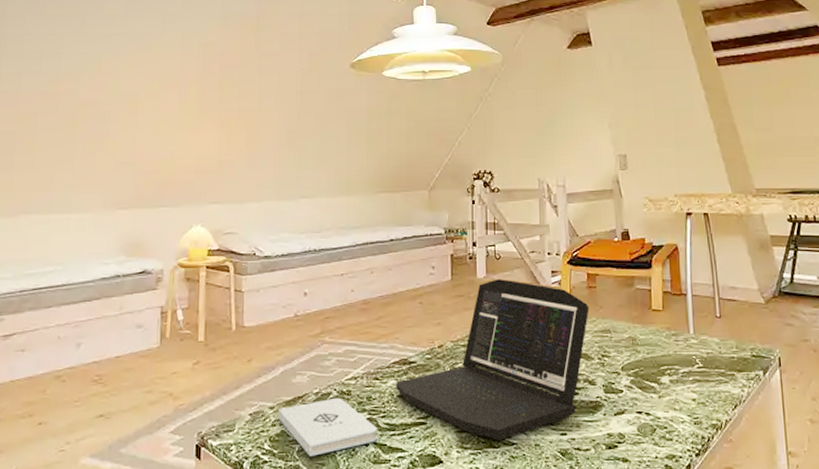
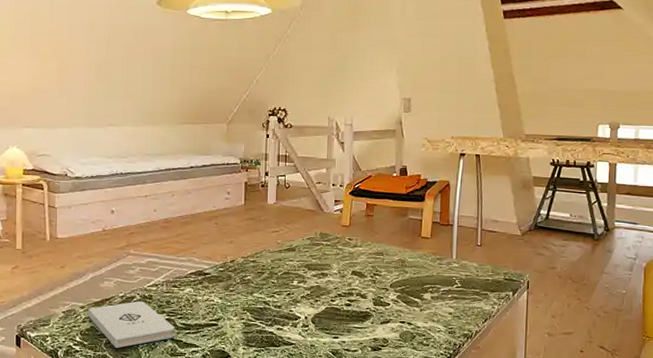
laptop: present [396,279,589,440] -> none [192,205,366,341]

